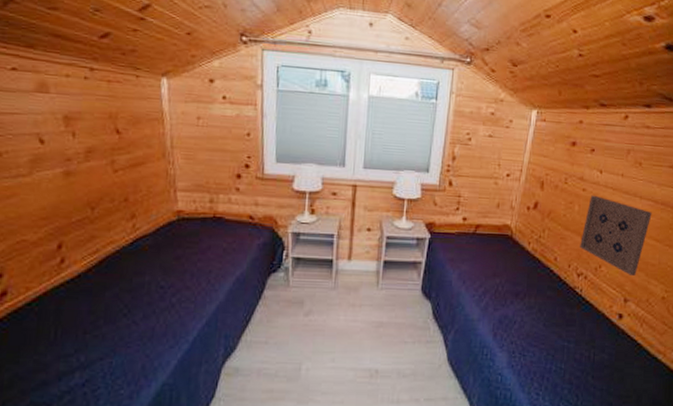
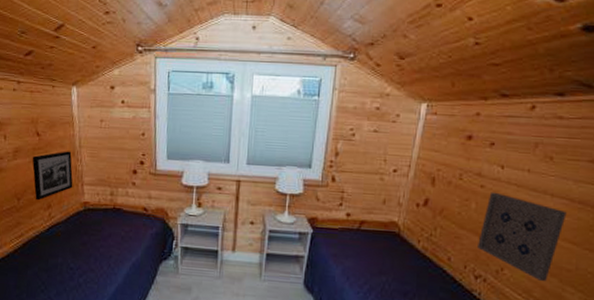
picture frame: none [110,152,164,210] -> present [32,151,73,201]

